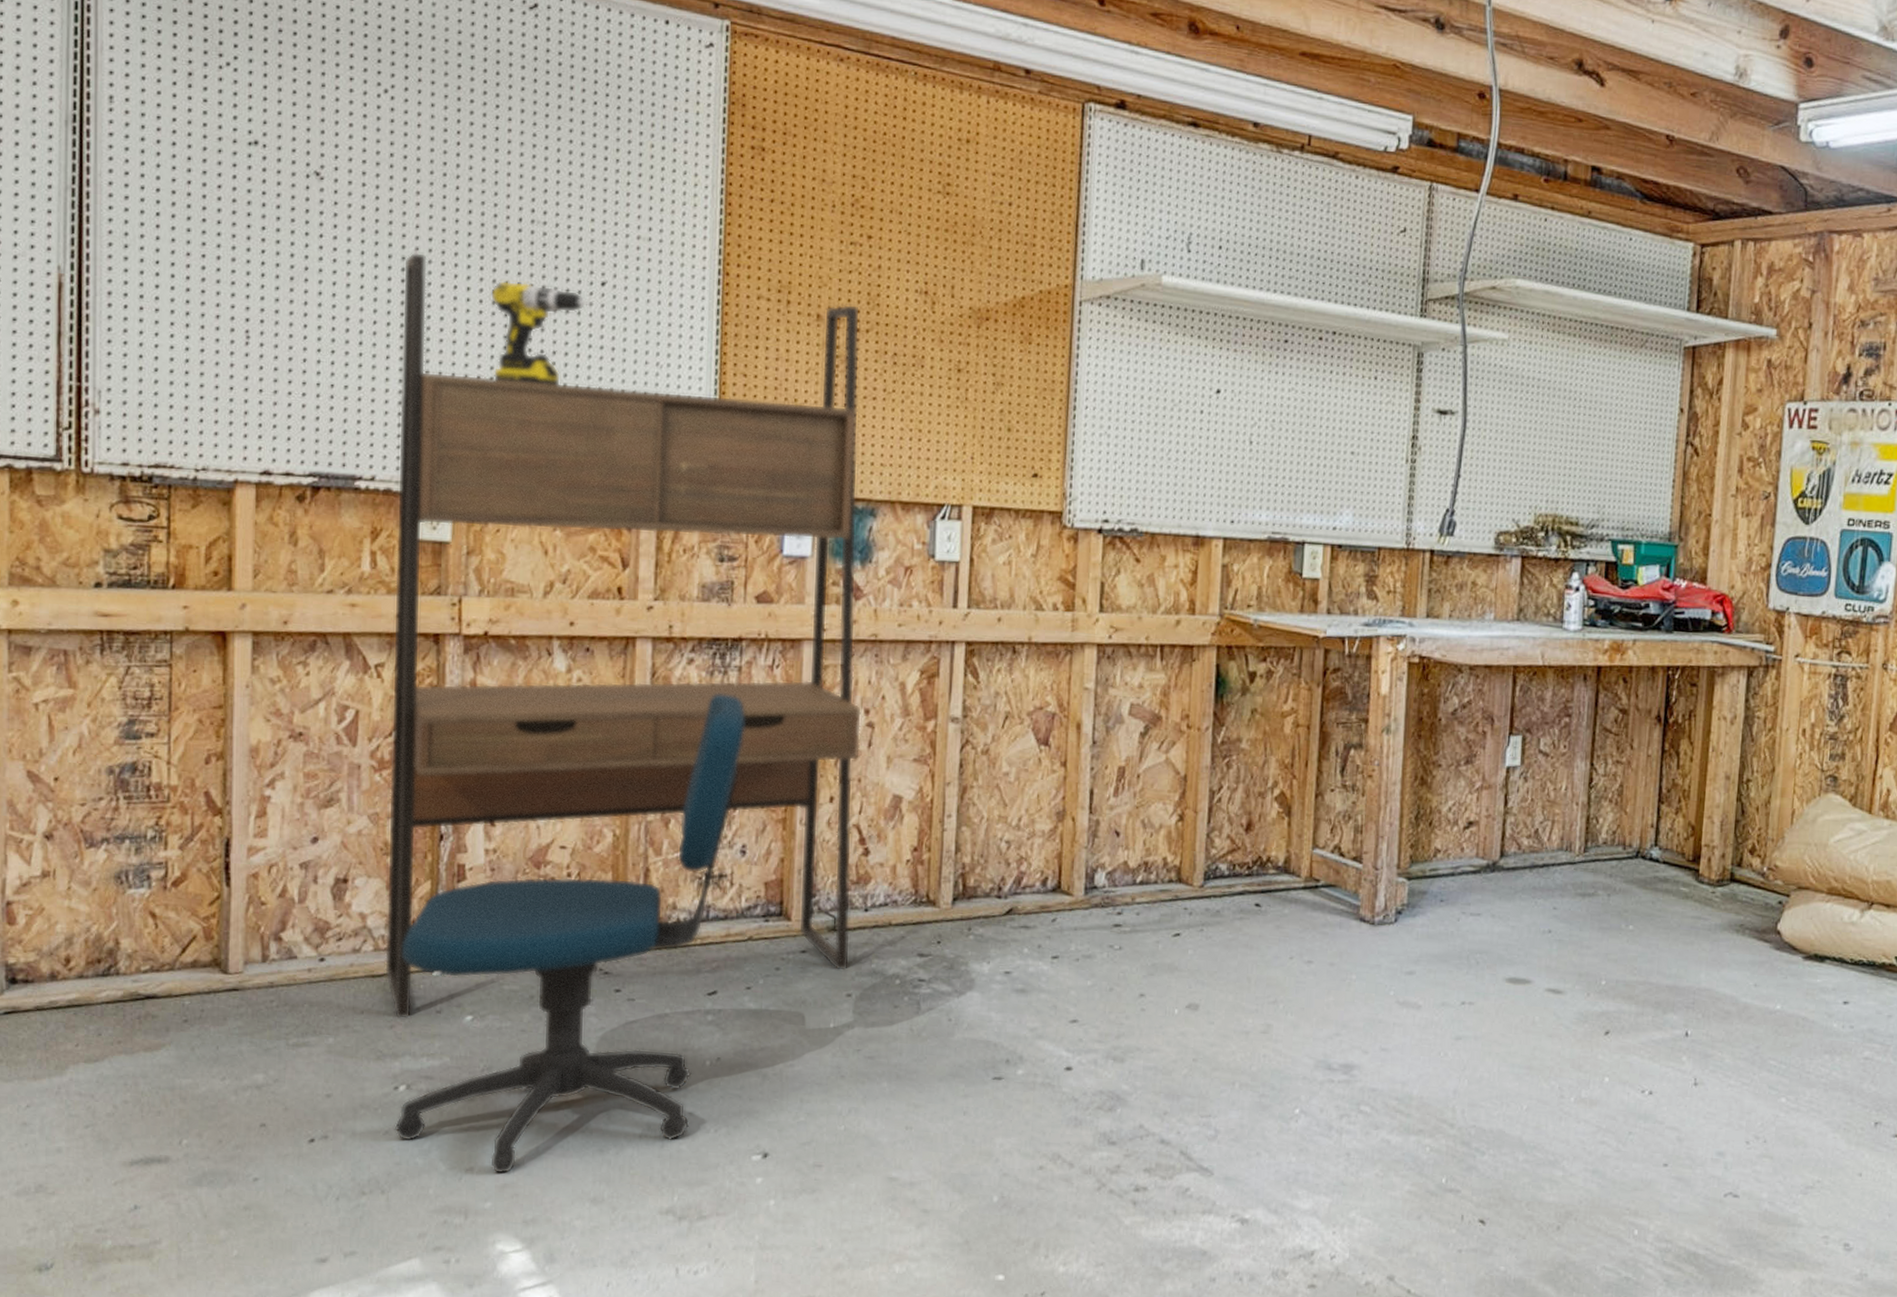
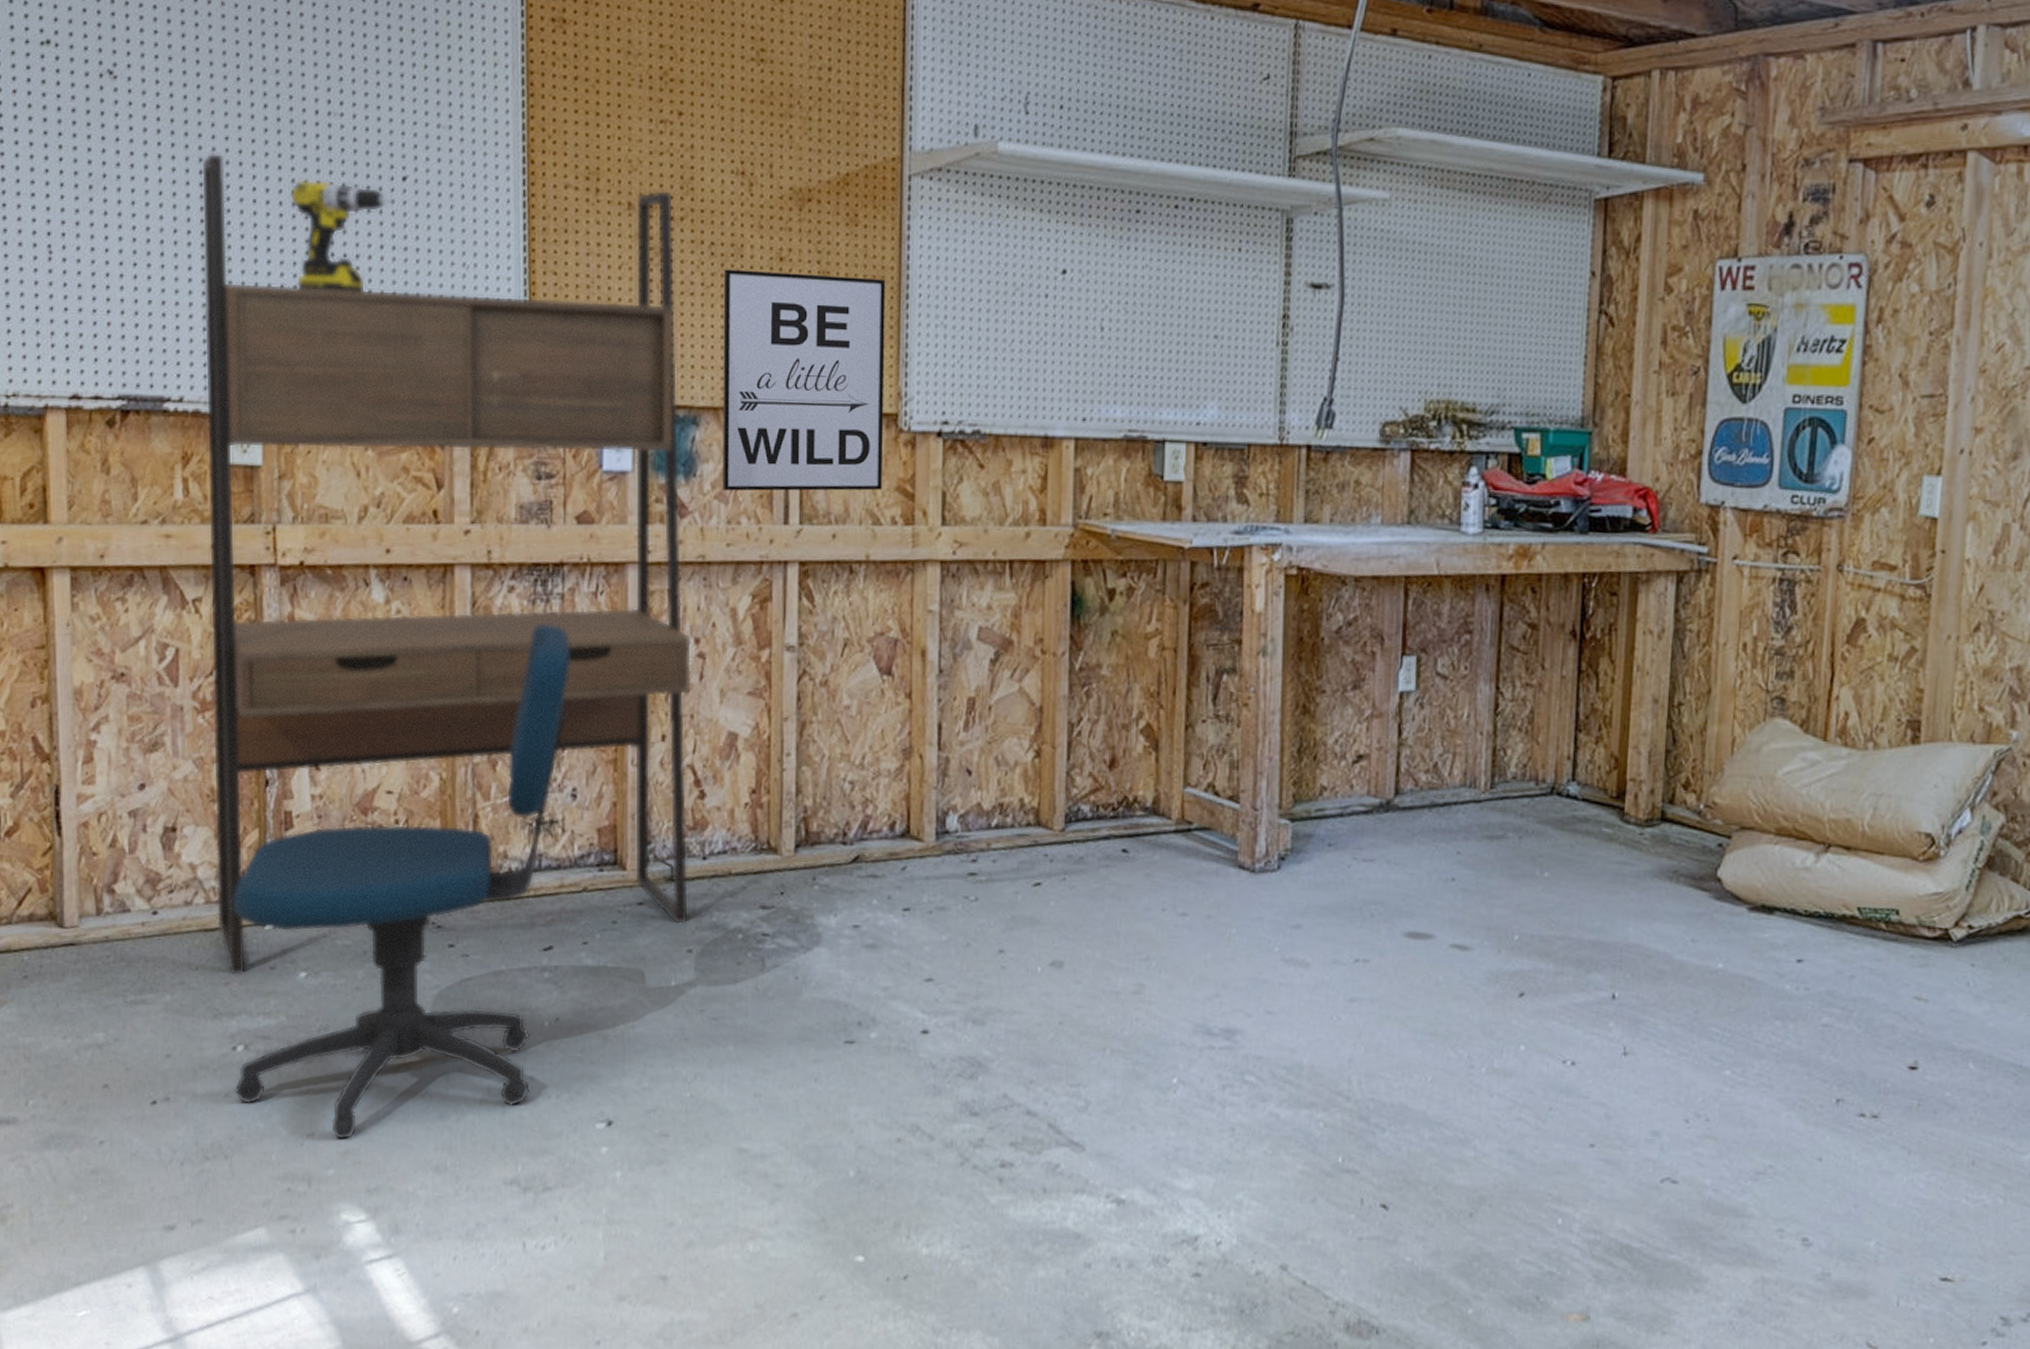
wall art: none [896,377,1055,580] -> present [723,269,886,491]

